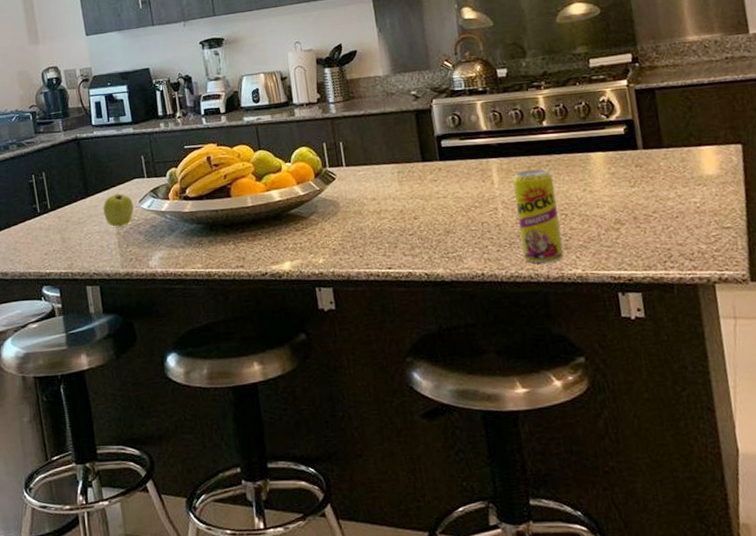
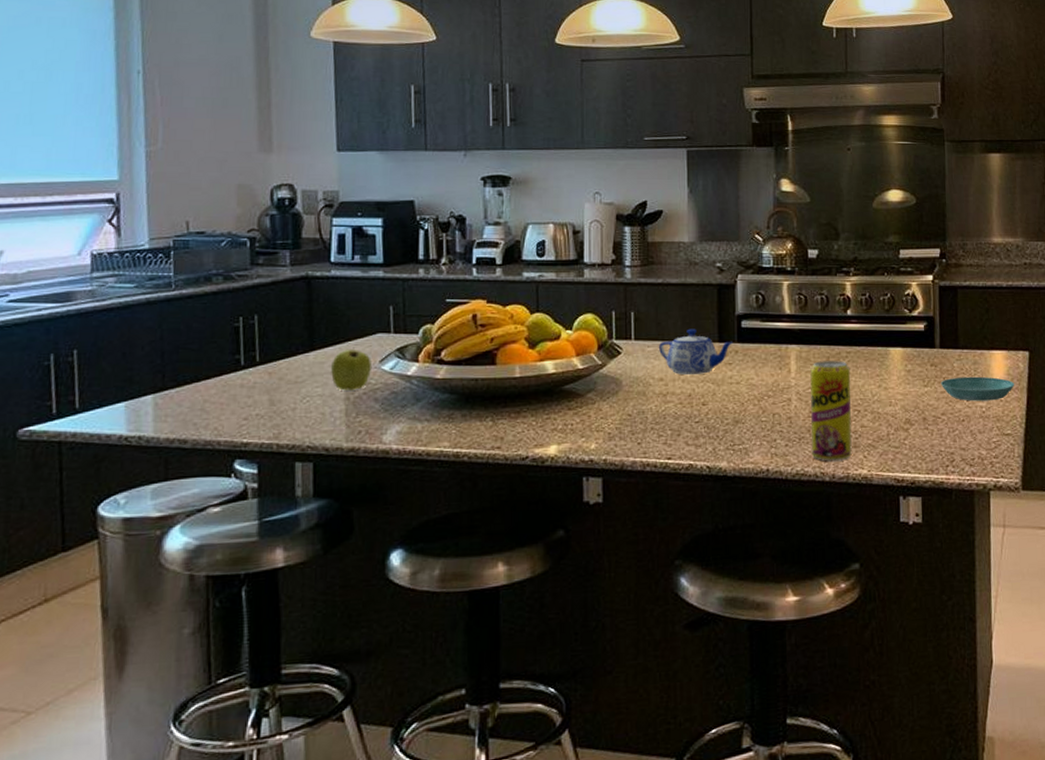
teapot: none [367,152,436,194] -> present [658,328,734,376]
saucer: none [648,173,729,198] -> present [940,376,1014,401]

